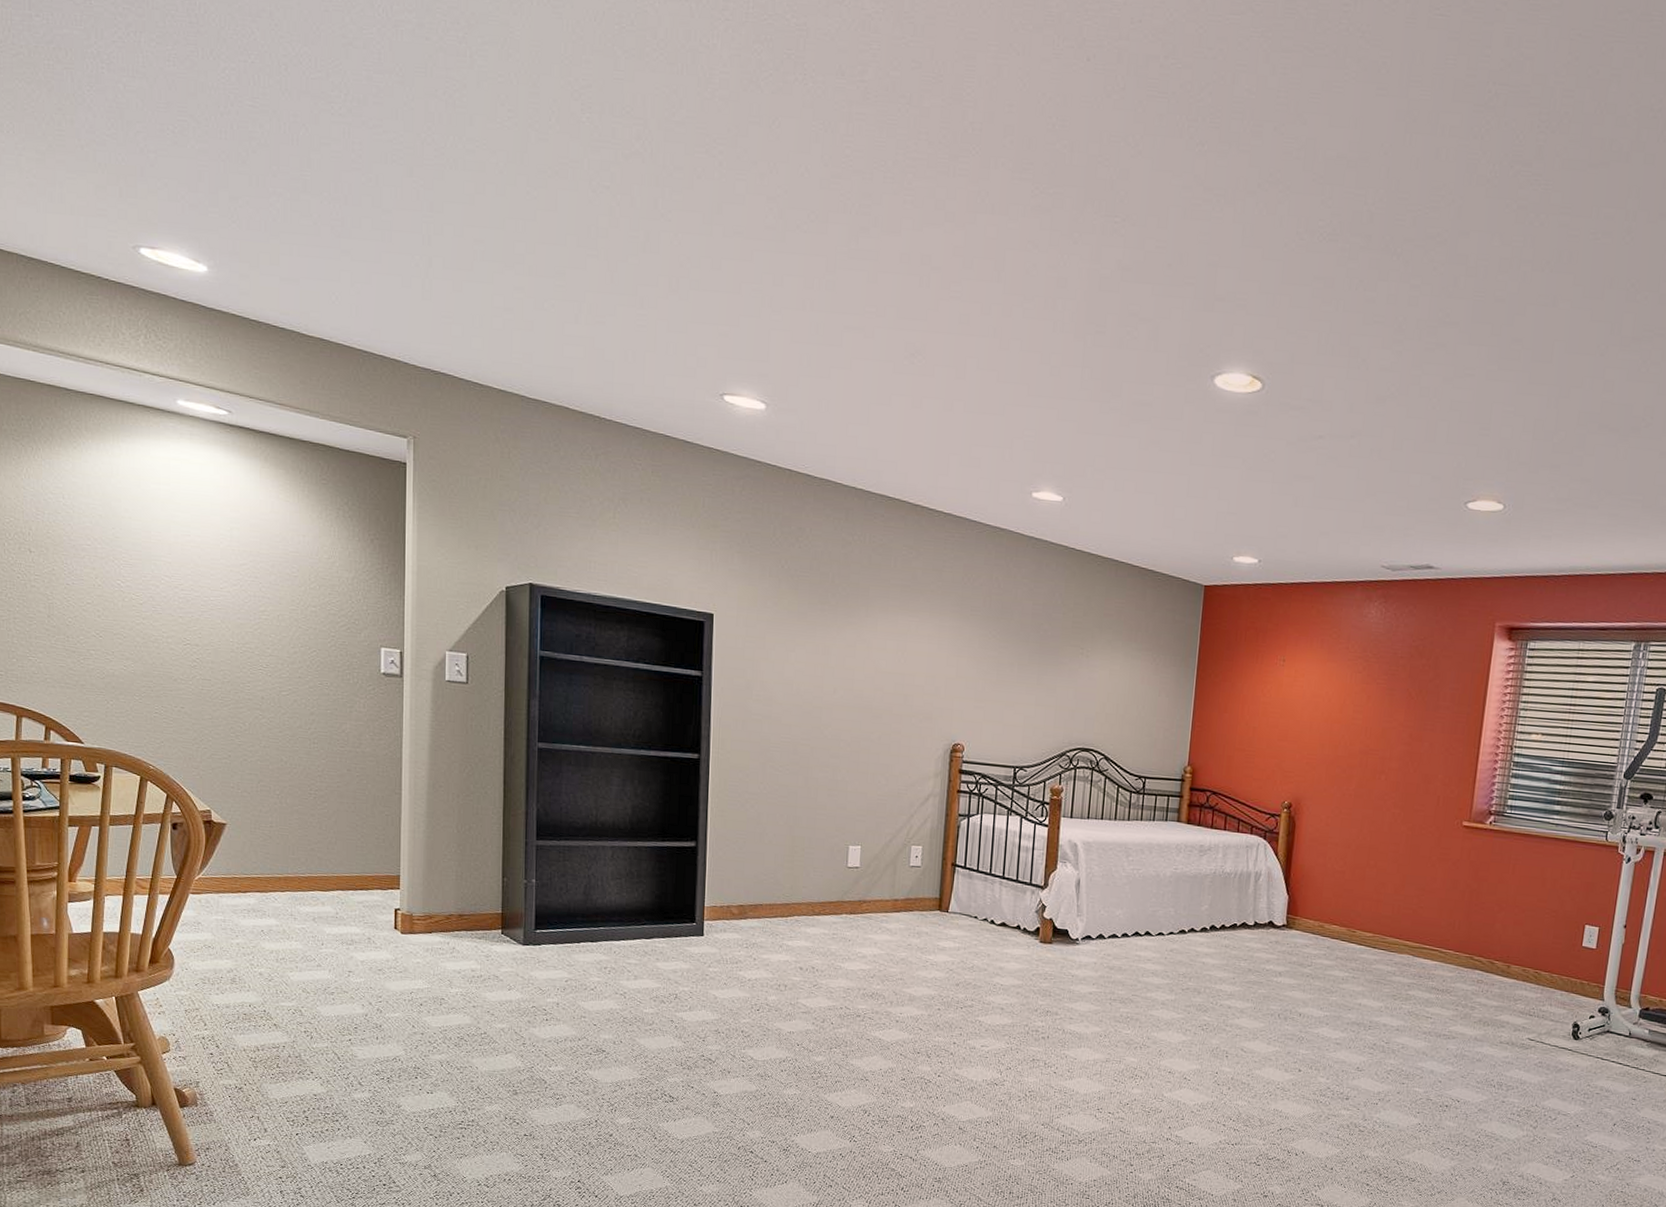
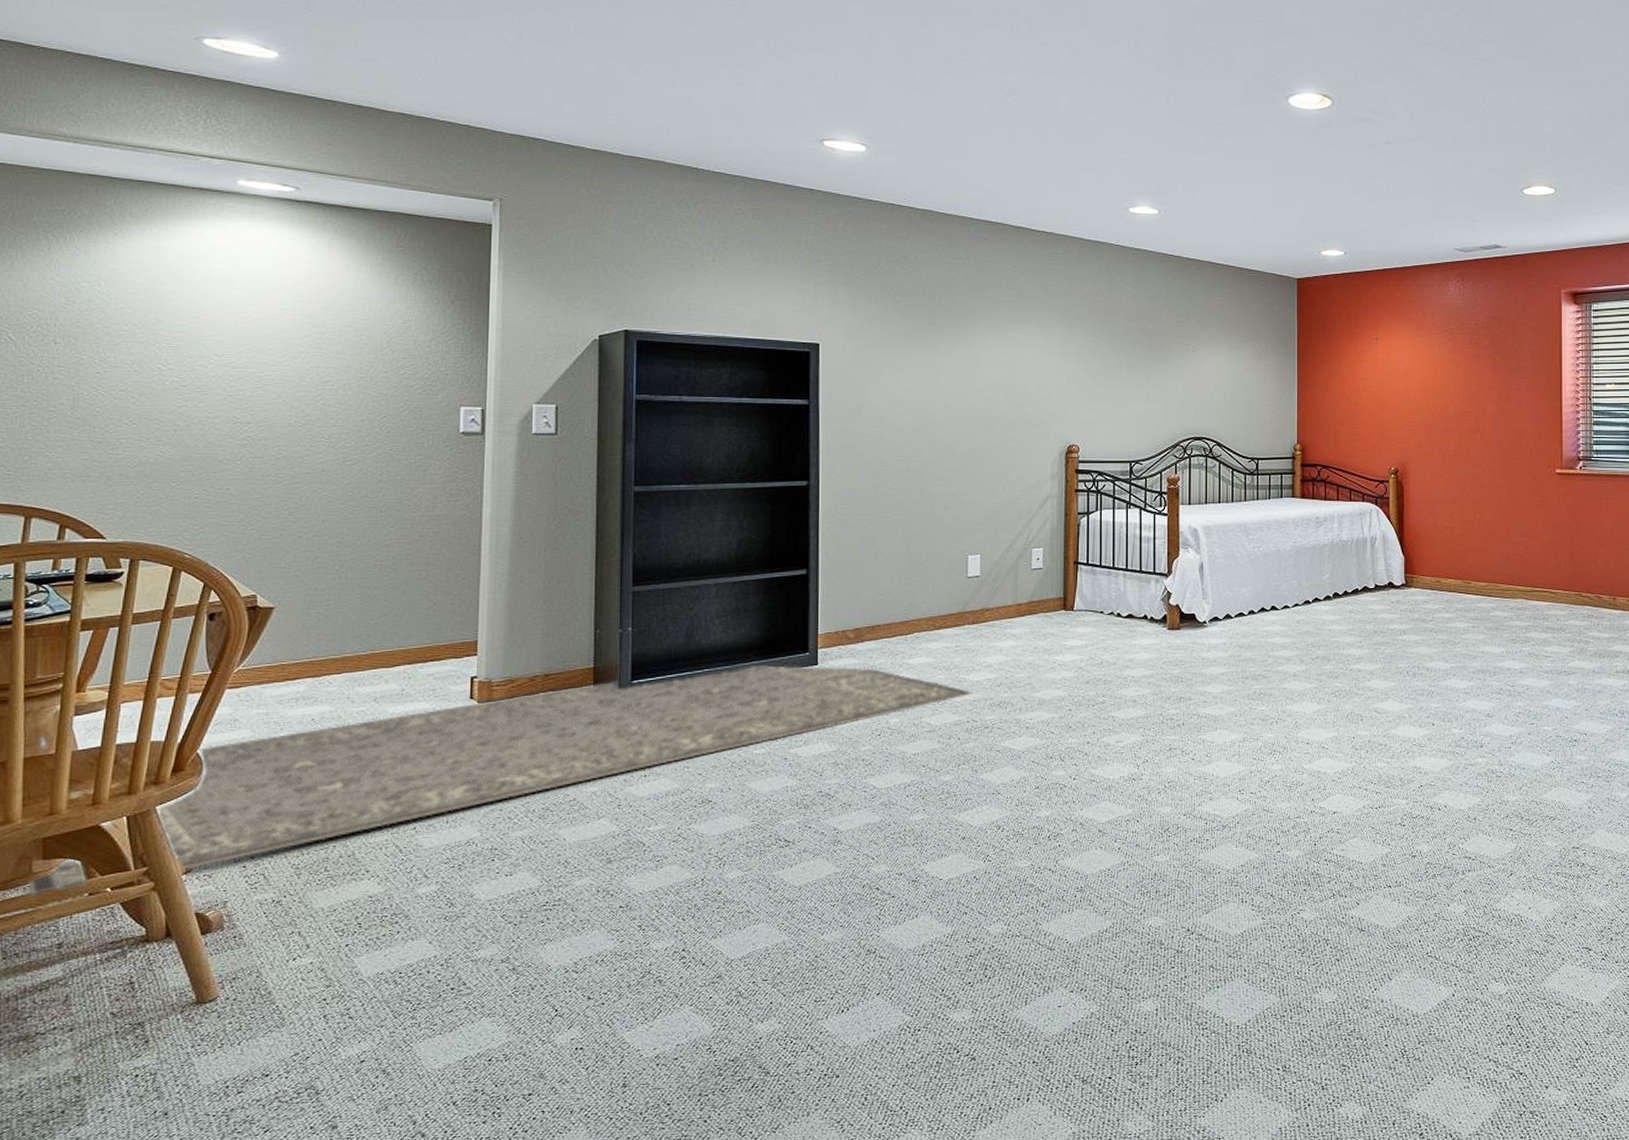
rug: none [41,928,849,1056] -> present [28,665,975,898]

